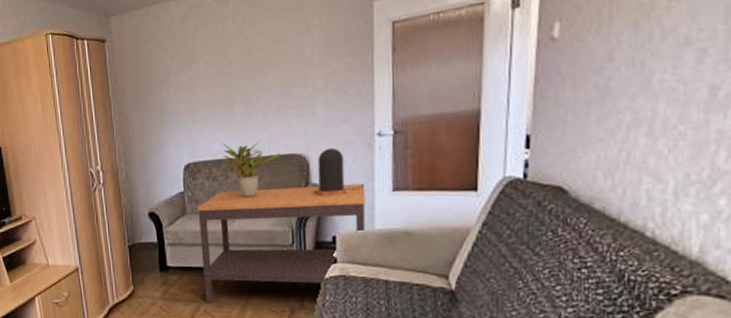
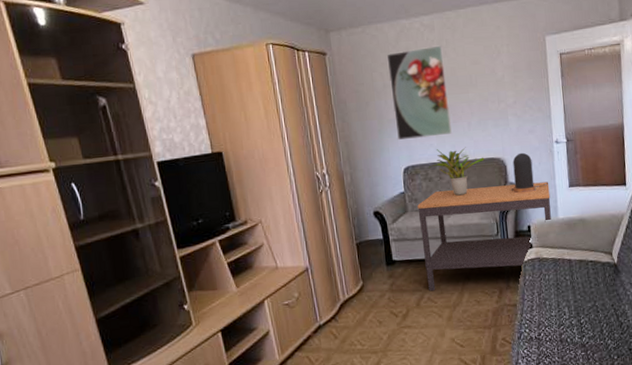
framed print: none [171,22,243,134] -> present [386,45,452,141]

